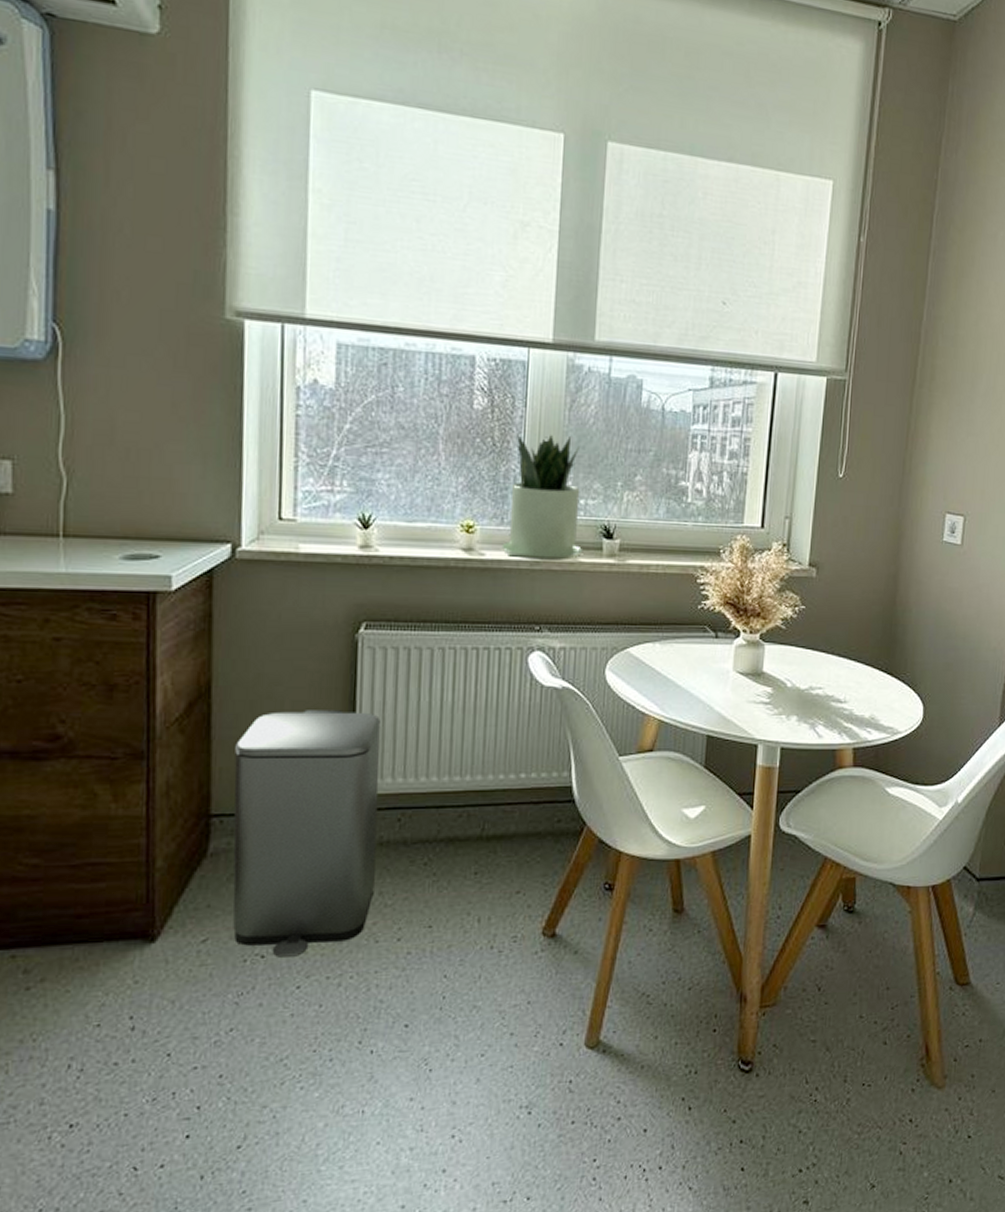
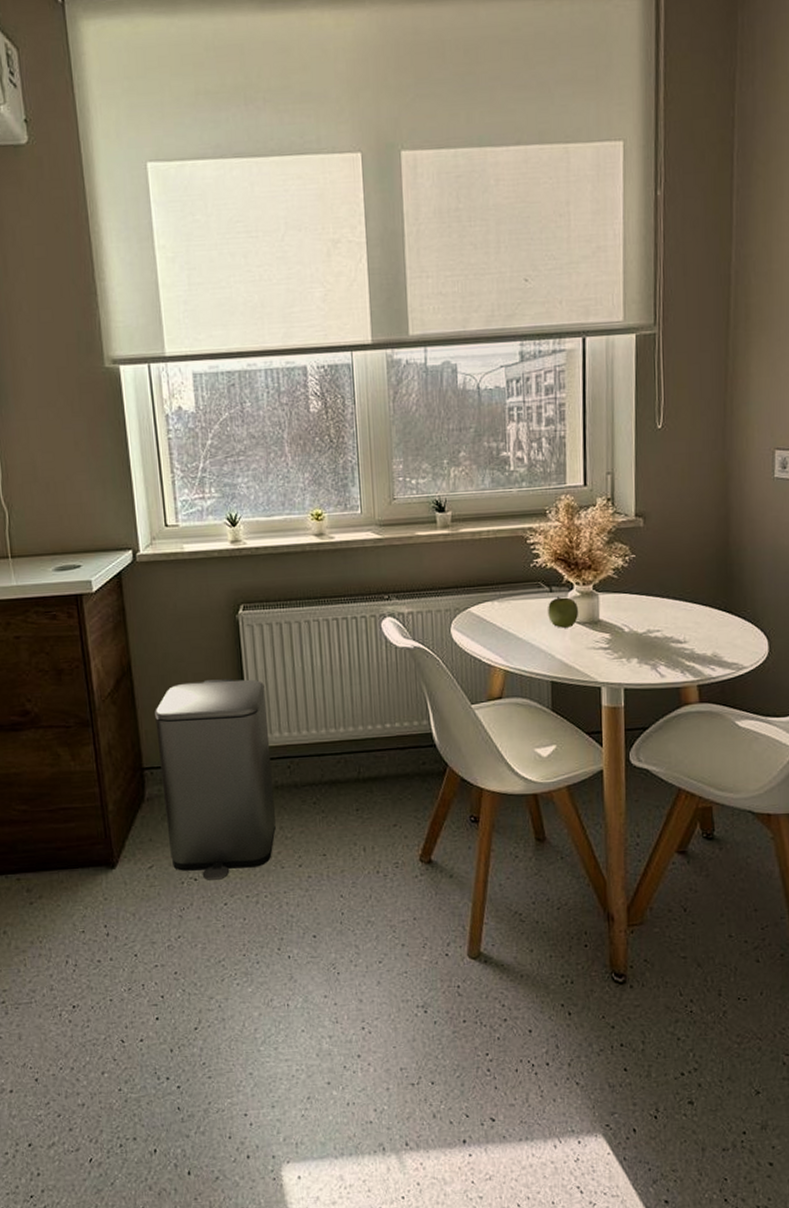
planter: present [501,433,583,562] -> none [347,425,419,539]
fruit: none [711,643,743,678] -> present [548,596,579,628]

